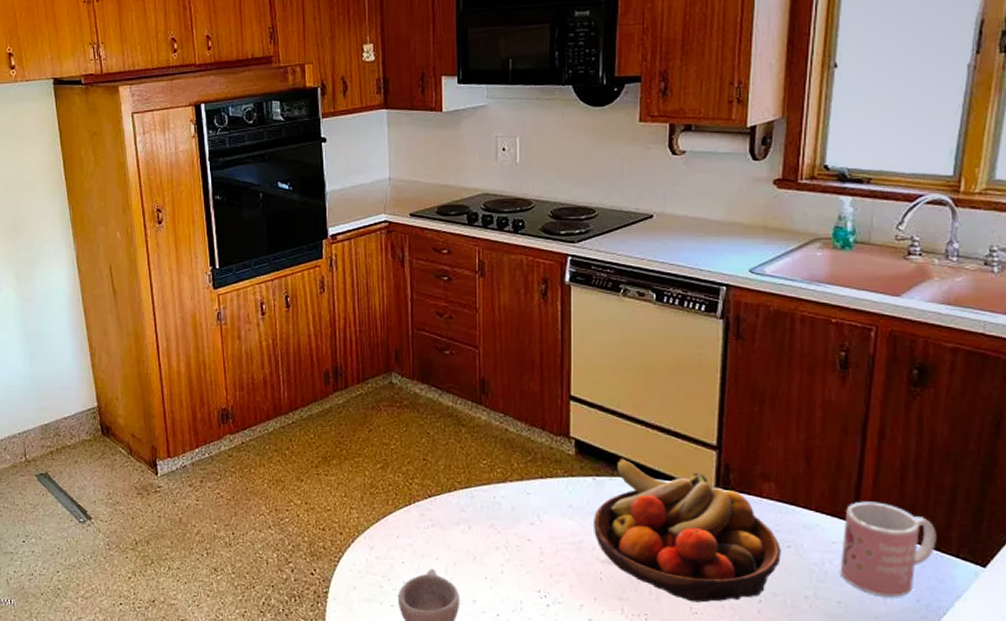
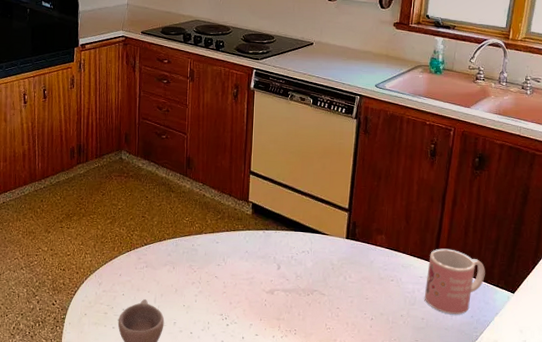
fruit bowl: present [594,458,781,603] -> none [262,217,387,321]

